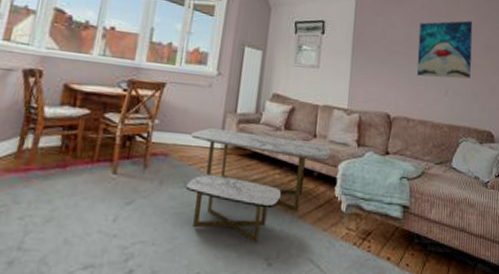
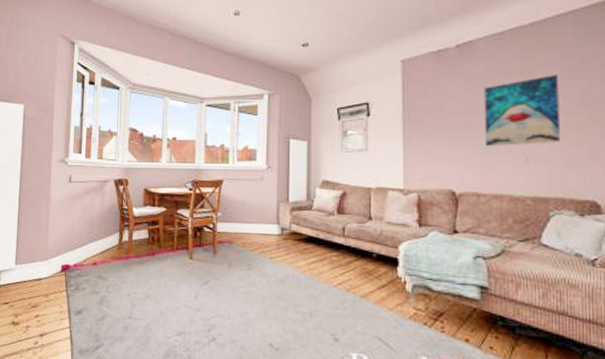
coffee table: present [185,127,331,244] -> none [249,216,389,321]

